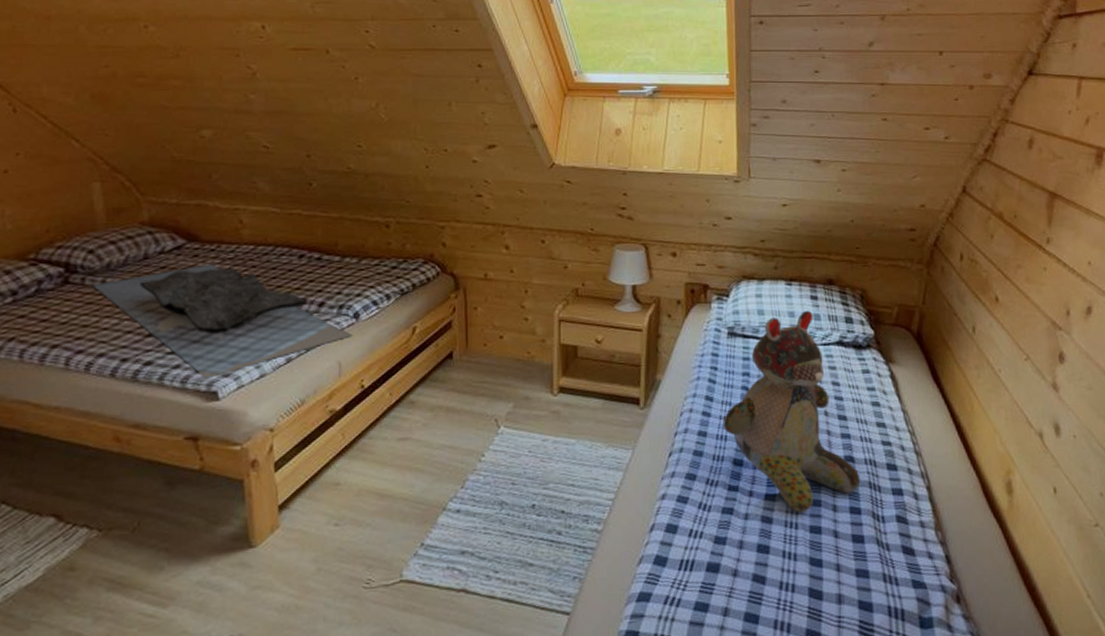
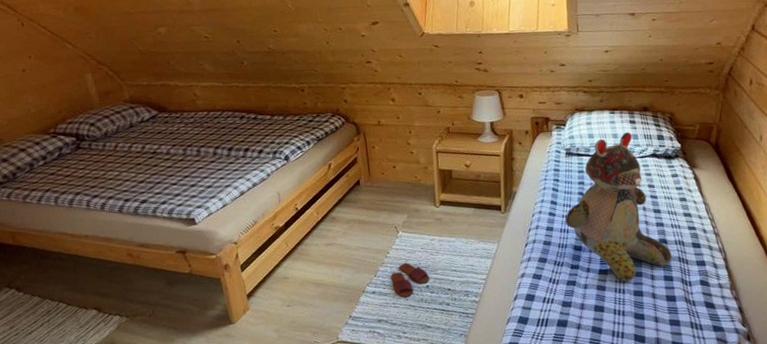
throw blanket: present [92,264,352,379] -> none [97,127,285,210]
slippers: none [484,470,537,521] -> present [391,263,429,298]

